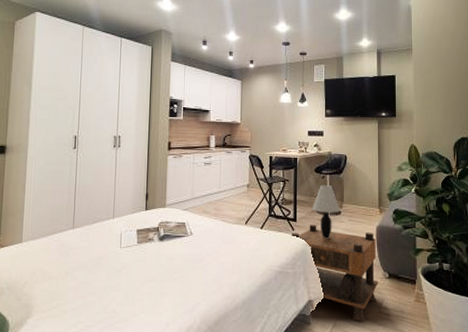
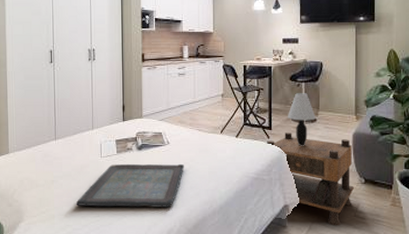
serving tray: none [90,255,207,302] -> present [76,164,184,207]

